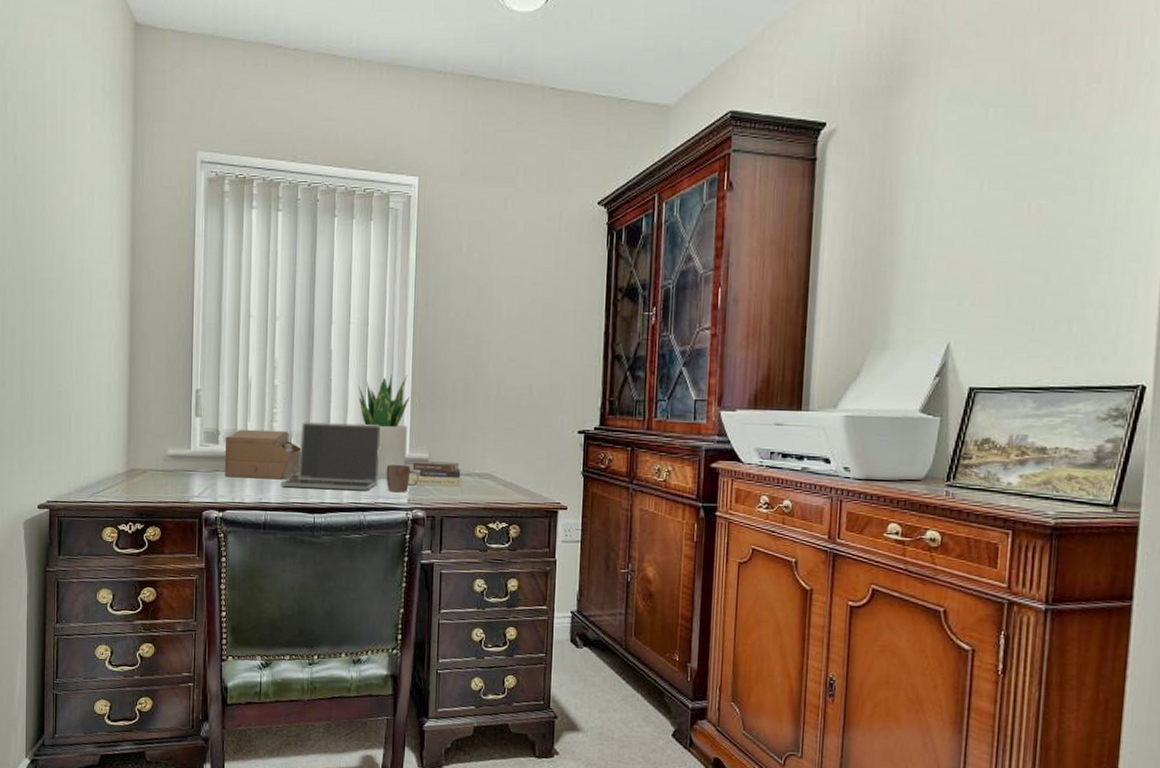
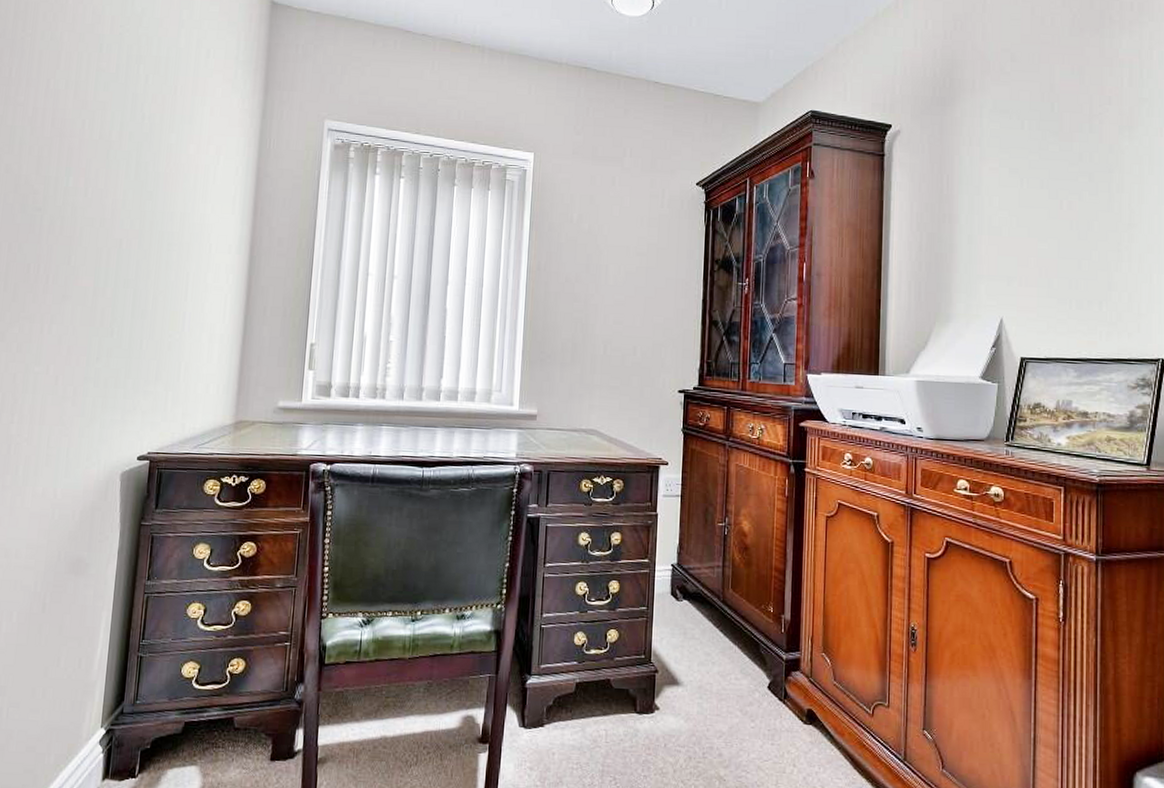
sewing box: present [224,429,302,480] -> none [335,383,413,433]
laptop: present [280,422,381,490] -> none [390,377,492,444]
planter: present [357,374,409,480] -> none [470,333,520,435]
mug: present [386,465,420,493] -> none [495,420,528,447]
books: present [408,461,462,487] -> none [516,416,569,442]

